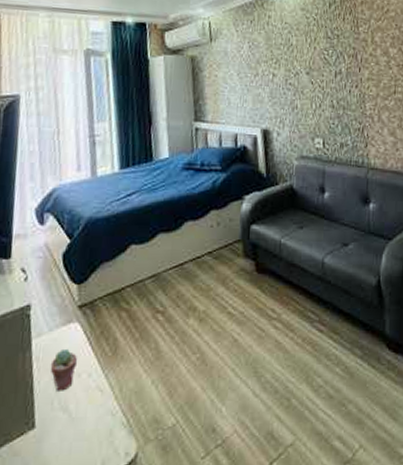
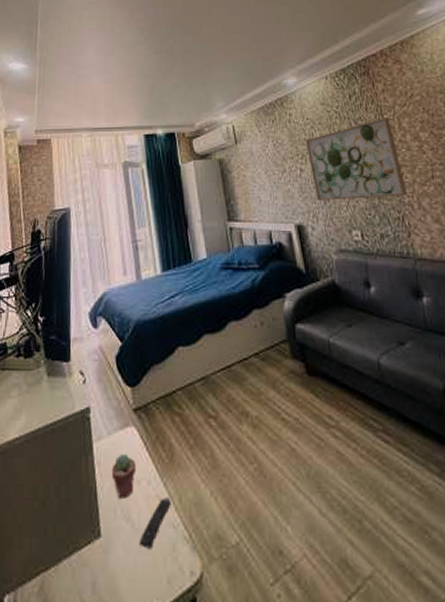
remote control: none [75,387,112,435] -> present [139,497,171,549]
wall art: none [281,30,371,109] -> present [305,117,408,201]

